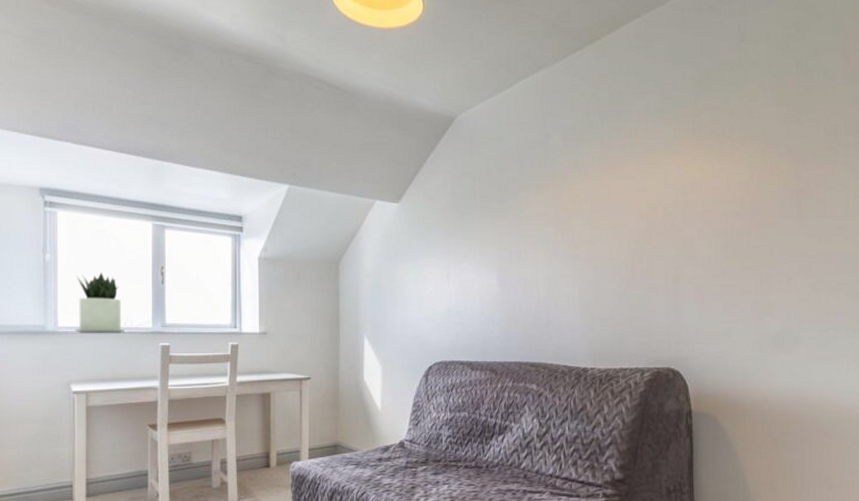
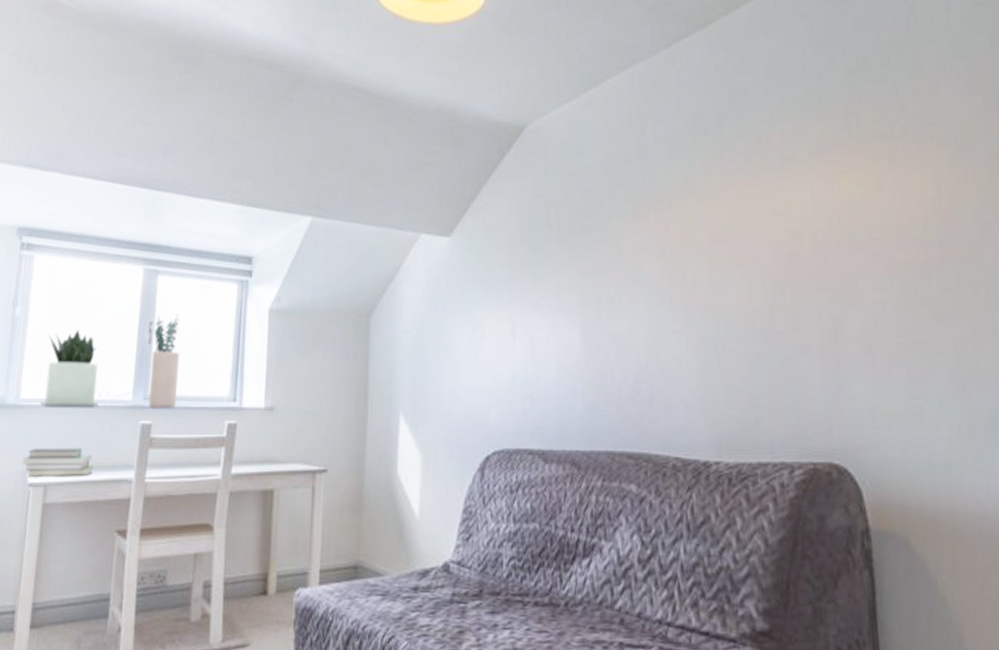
books: none [66,364,124,387] -> present [22,447,93,478]
vase: none [165,261,189,334] -> present [149,314,180,410]

